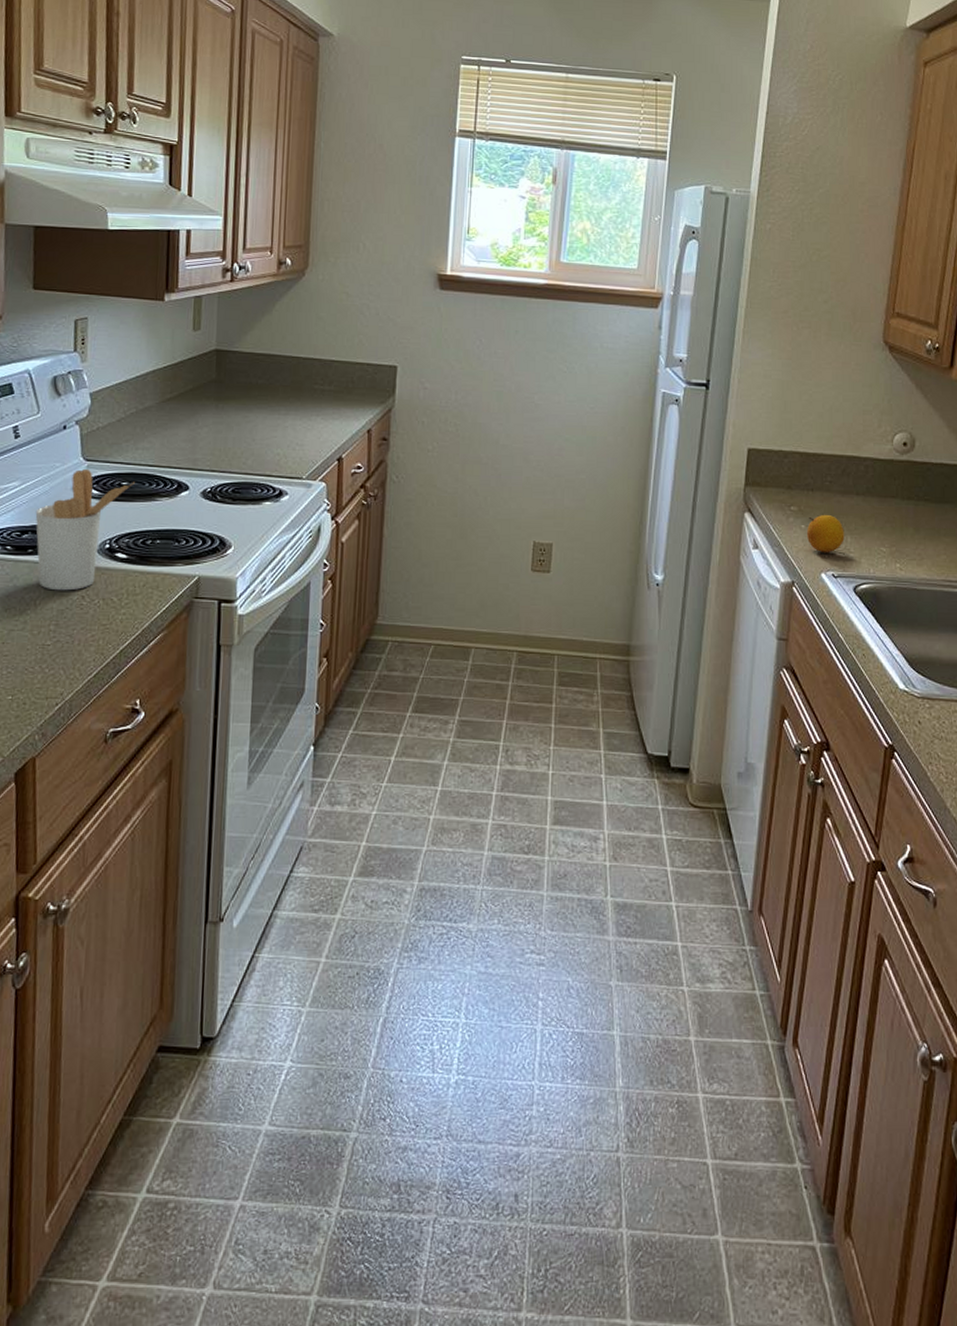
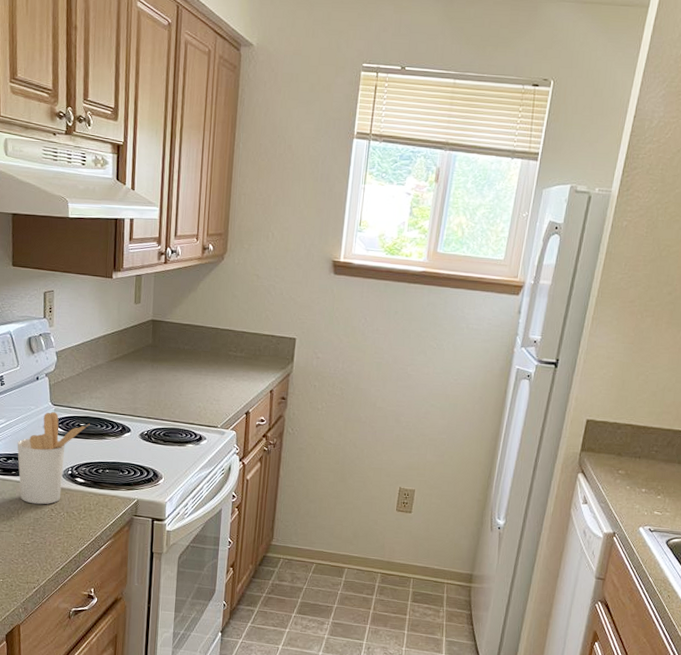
fruit: present [806,514,845,553] -> none [630,478,664,511]

